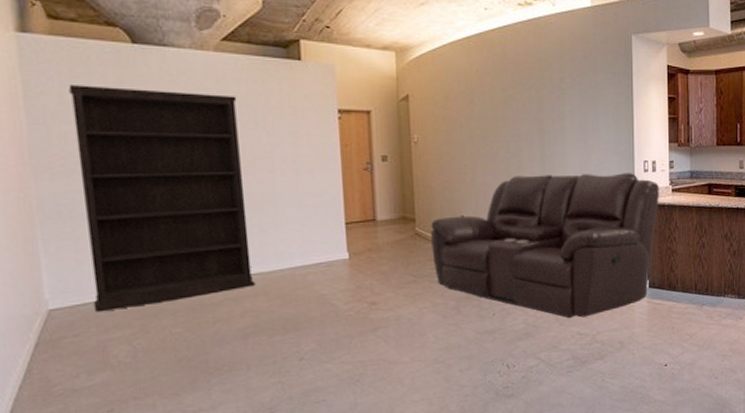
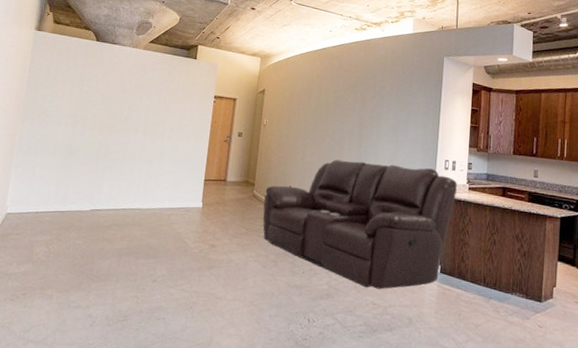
bookshelf: present [68,85,256,313] -> none [32,65,151,221]

